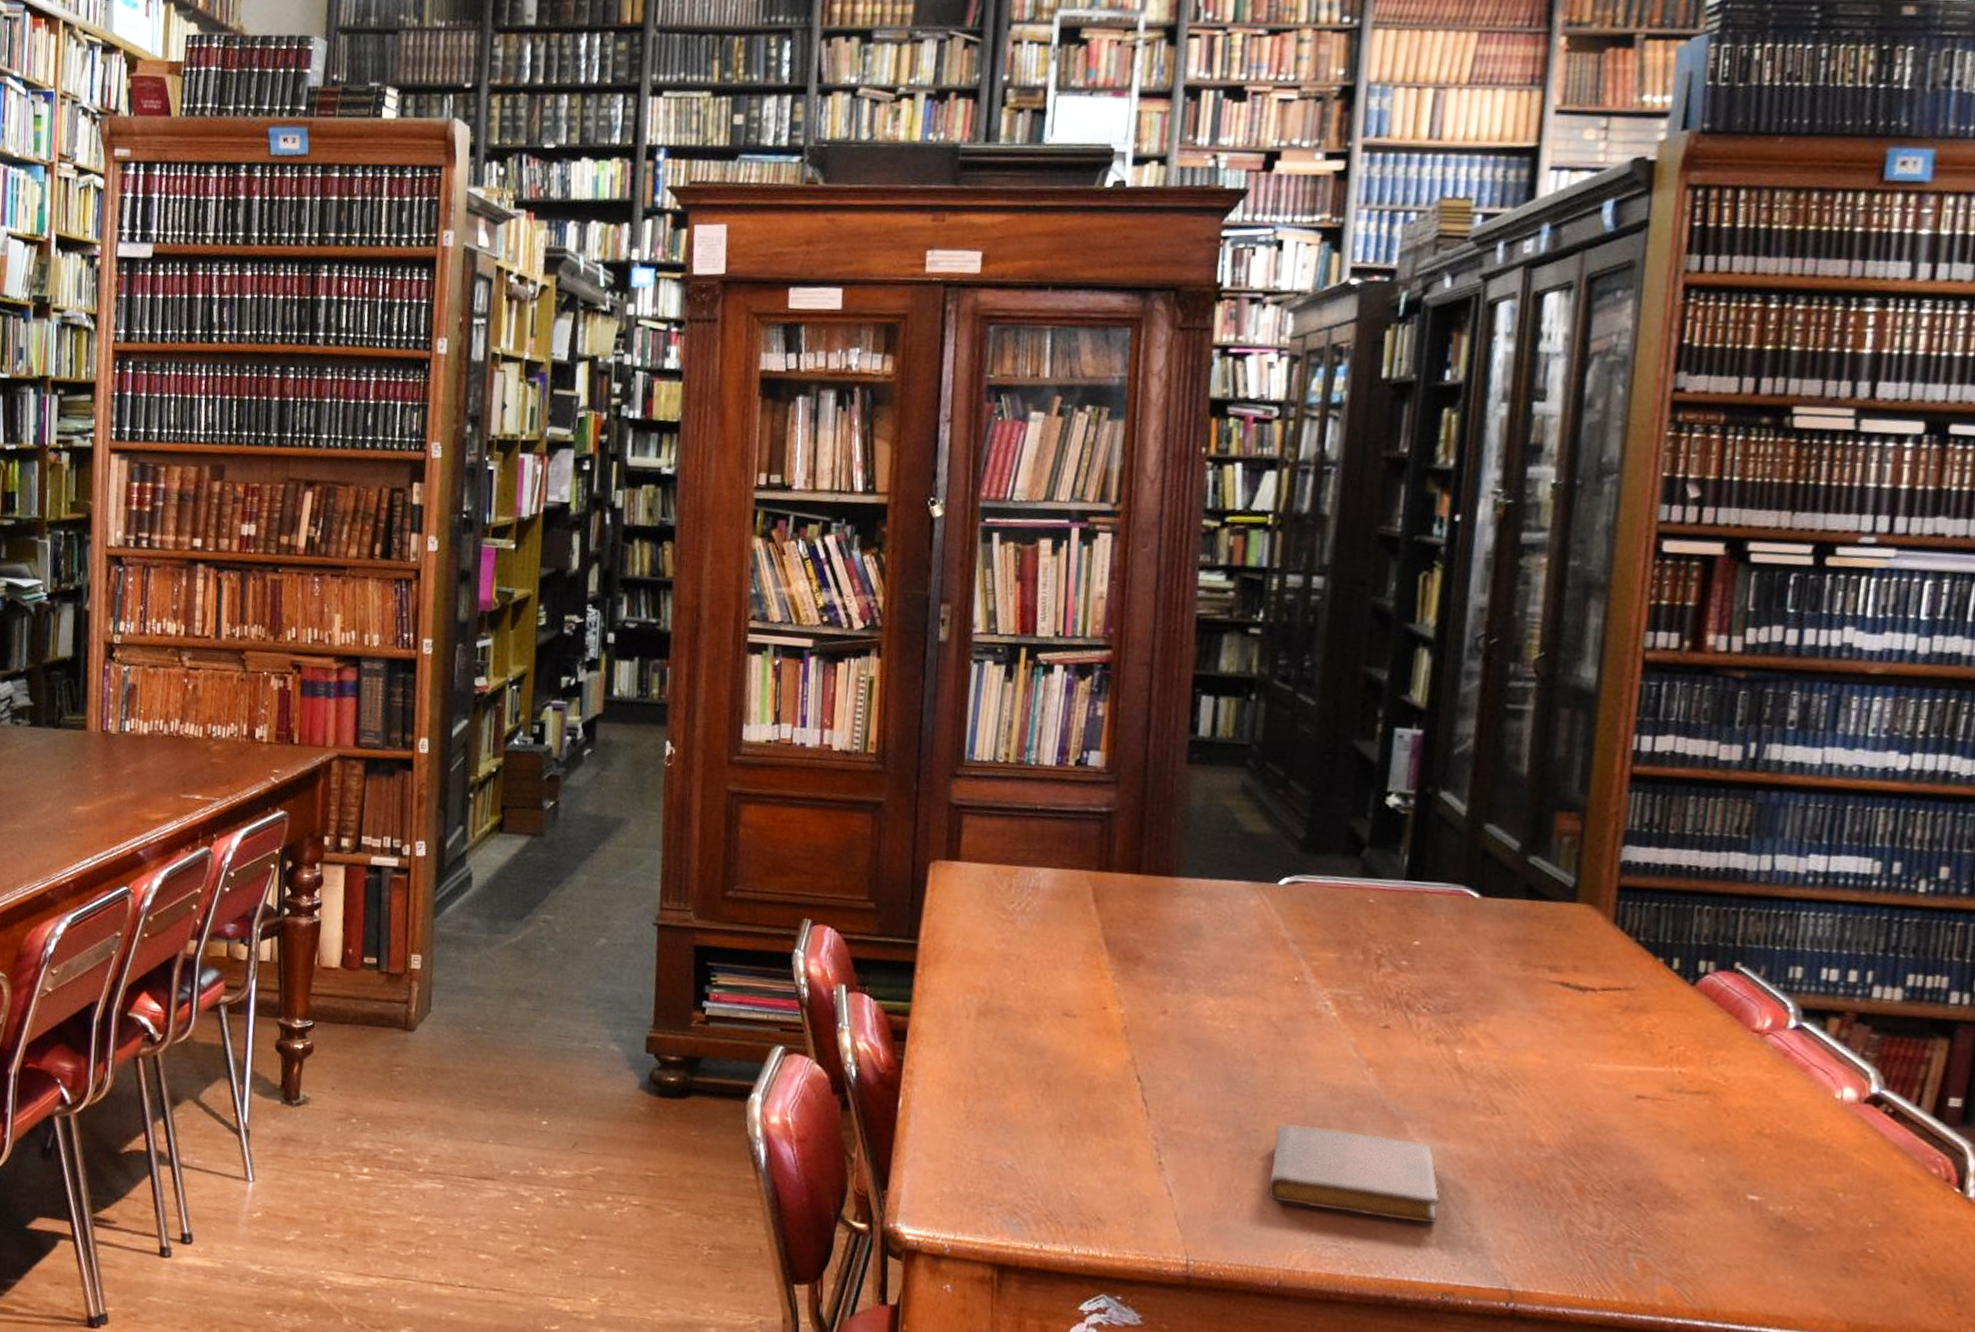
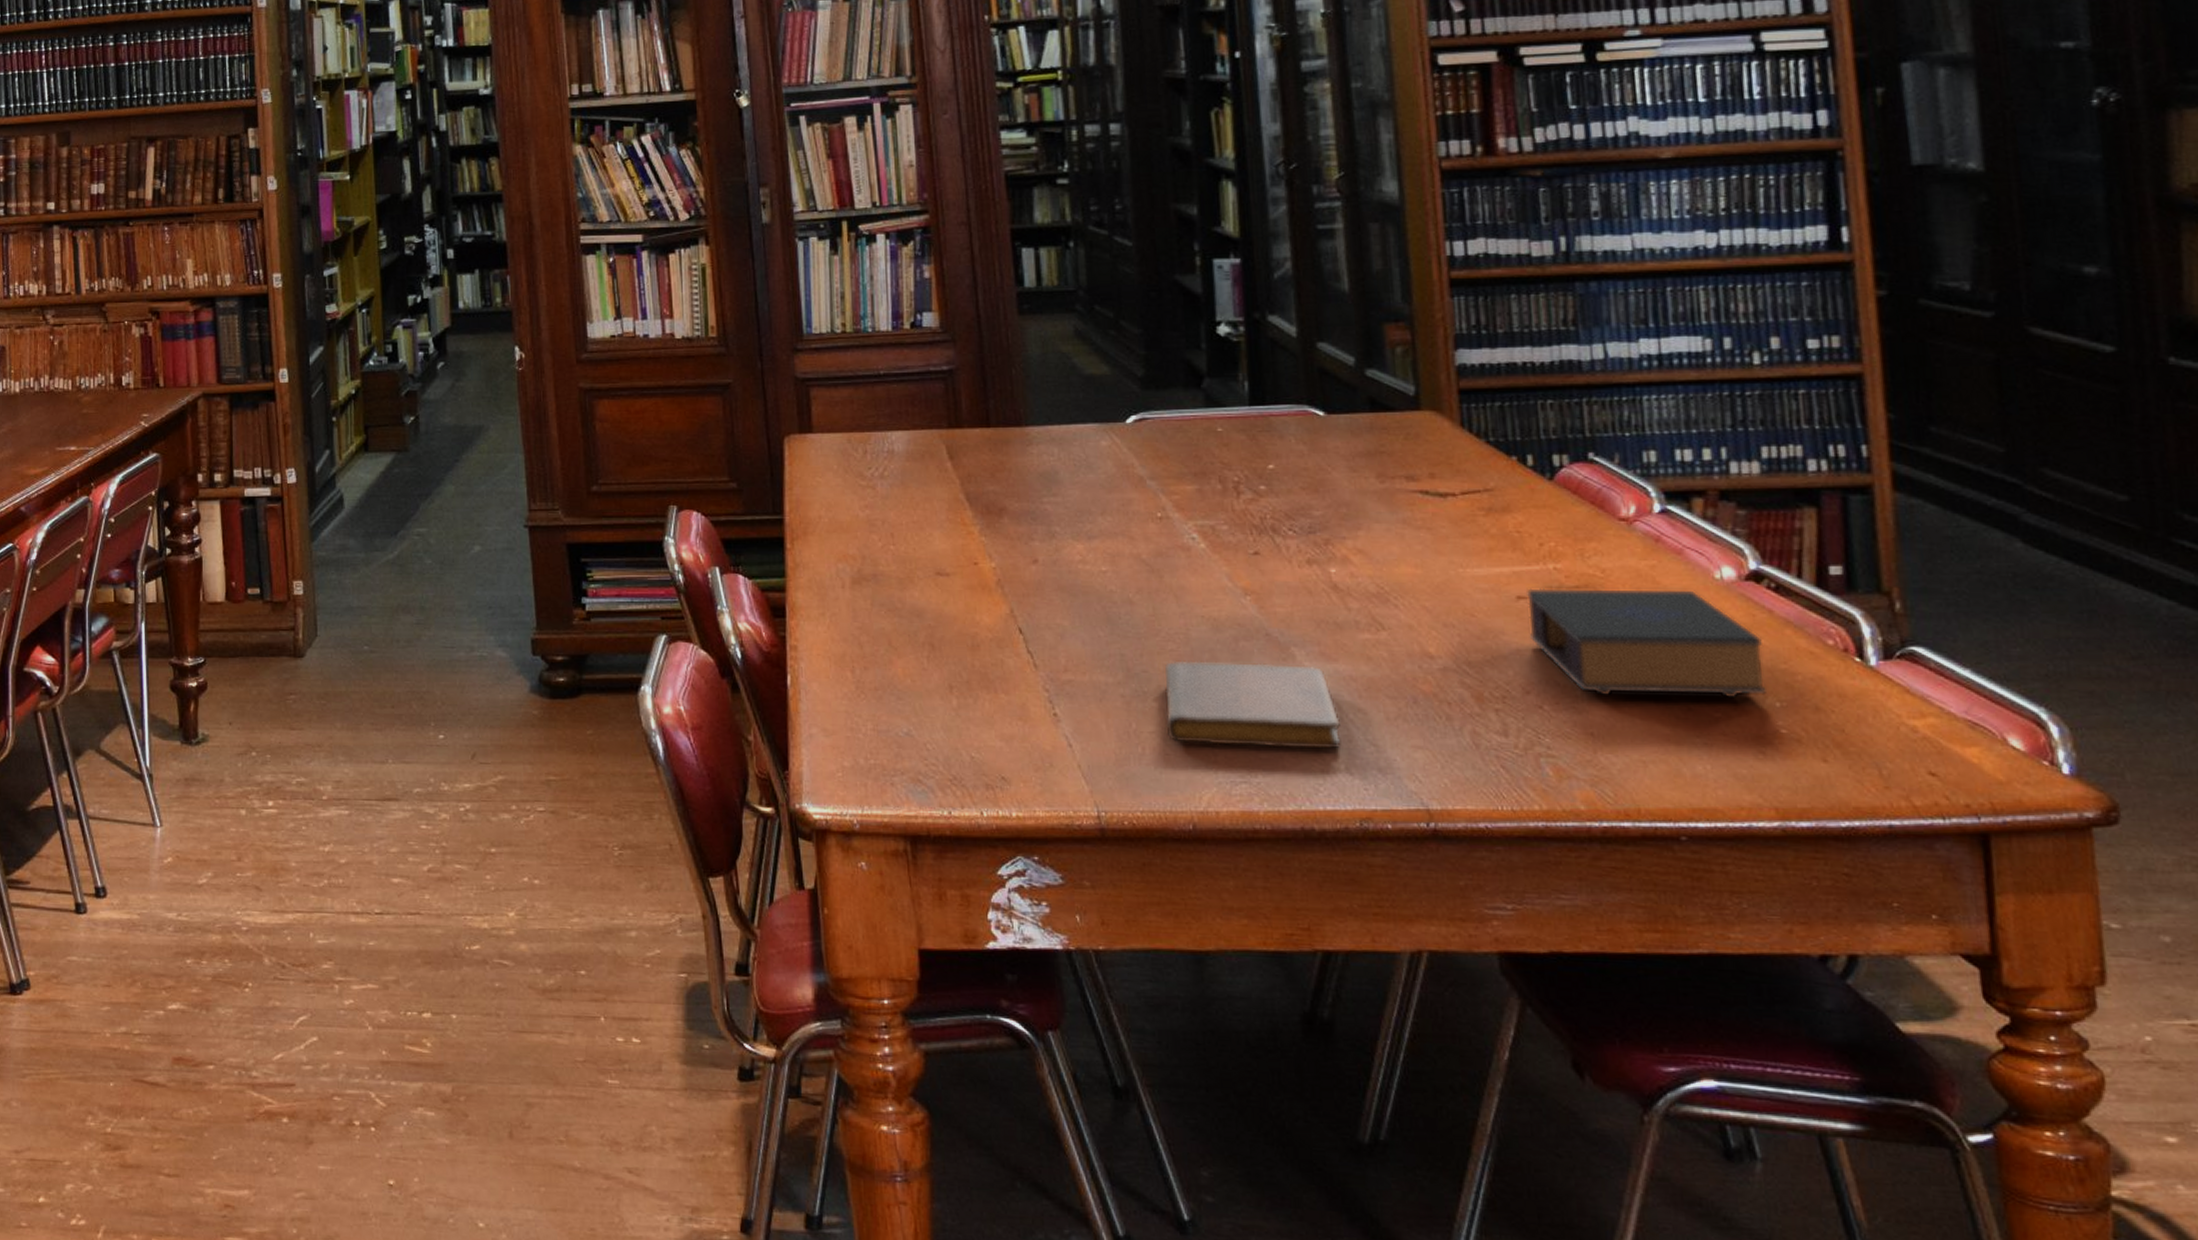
book: none [1641,1089,1868,1215] -> present [1527,588,1766,699]

